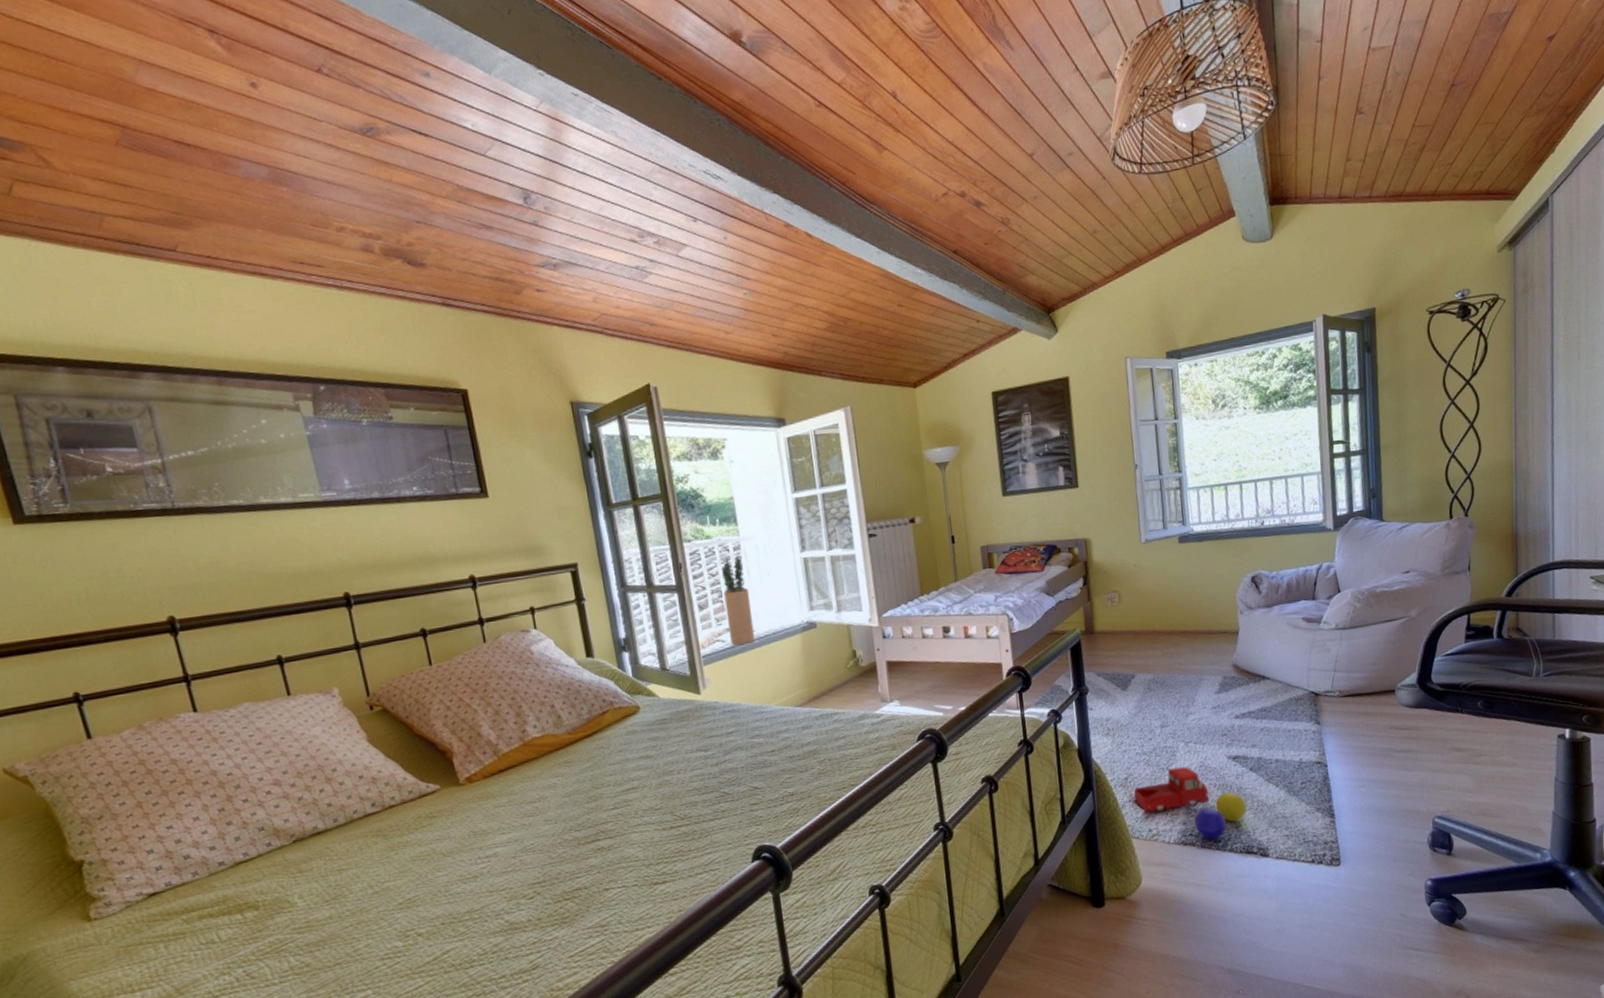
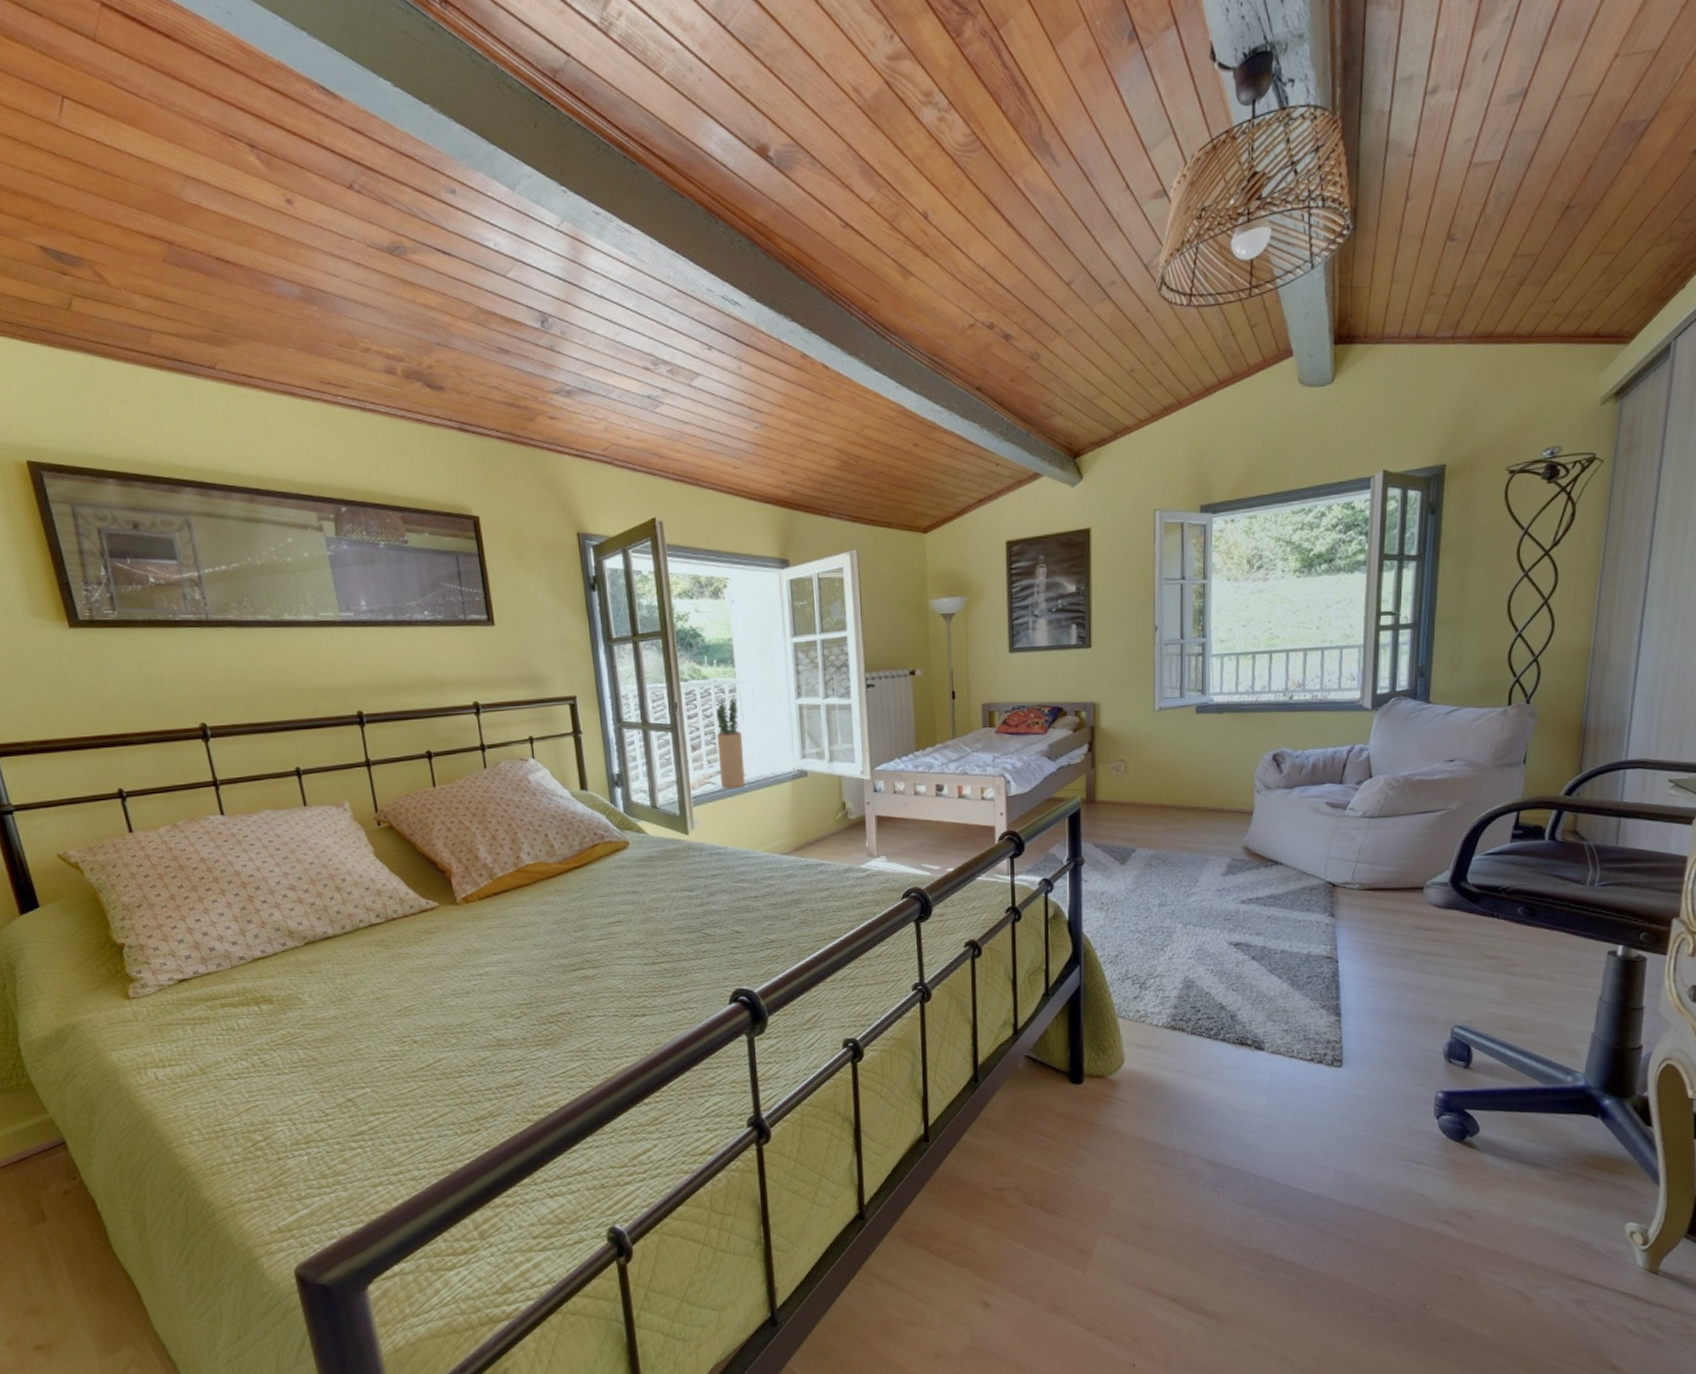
toy truck: present [1134,767,1210,813] -> none [1123,948,1205,994]
ball: present [1194,791,1247,839] -> none [1185,978,1245,1026]

